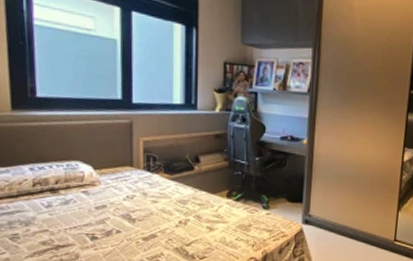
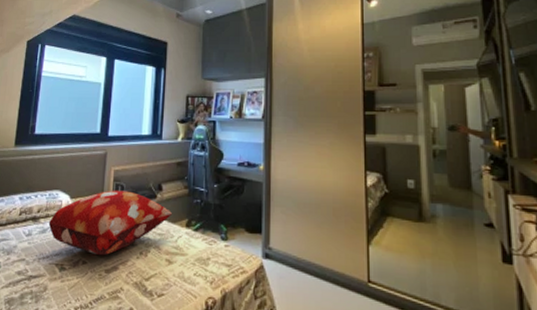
decorative pillow: none [71,161,211,225] -> present [48,190,172,256]

